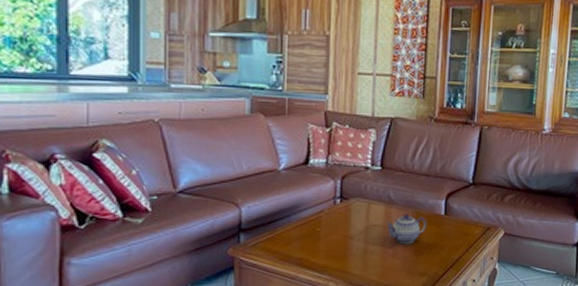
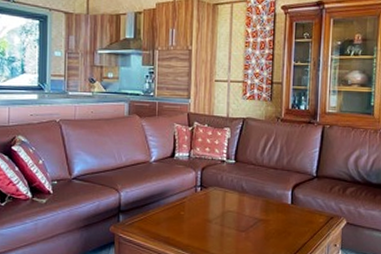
teapot: present [386,213,427,245] -> none [239,202,276,229]

